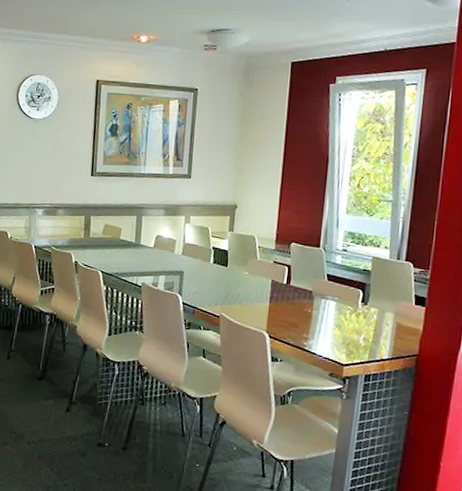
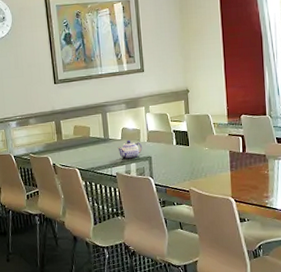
teapot: none [148,249,176,271] -> present [117,140,143,159]

